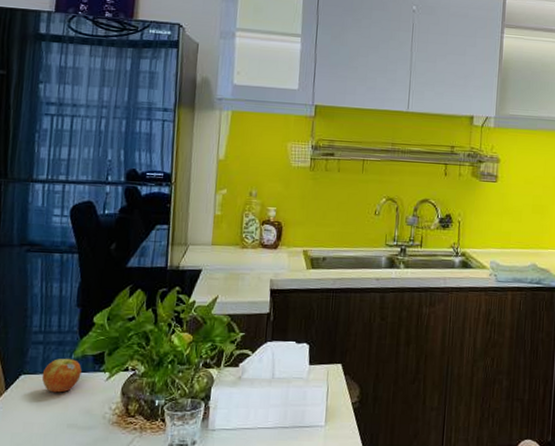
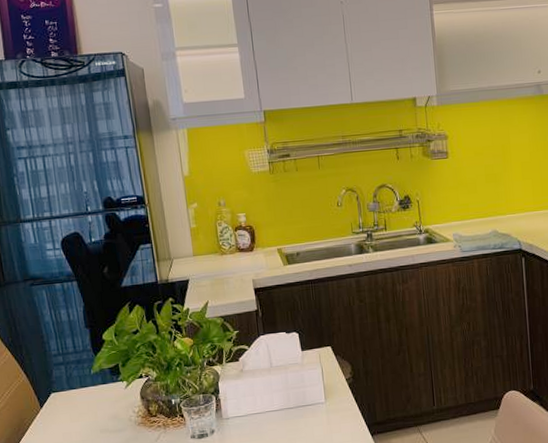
apple: present [41,359,82,393] -> none [69,374,103,405]

